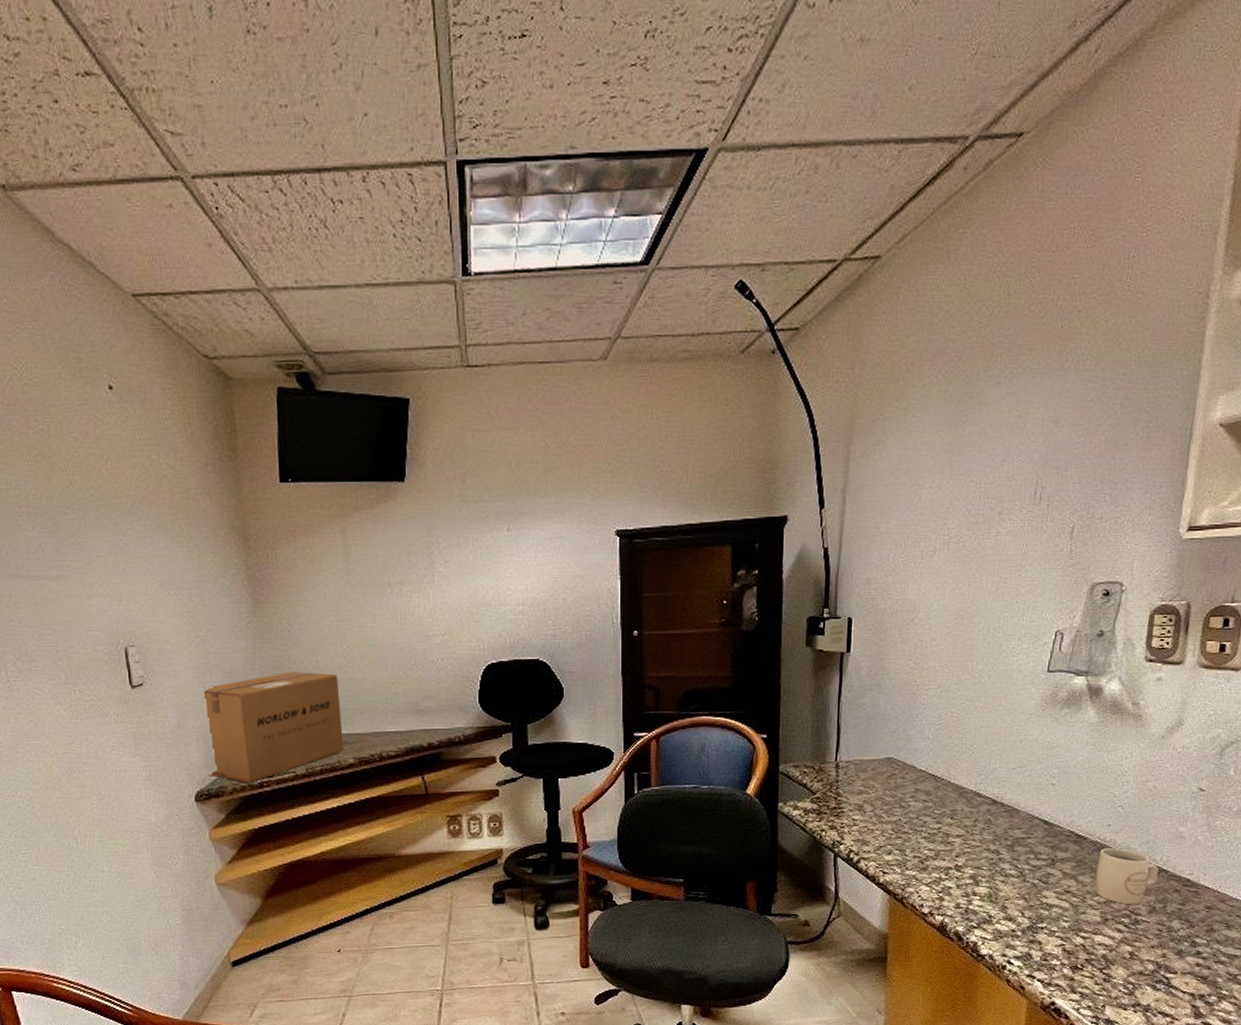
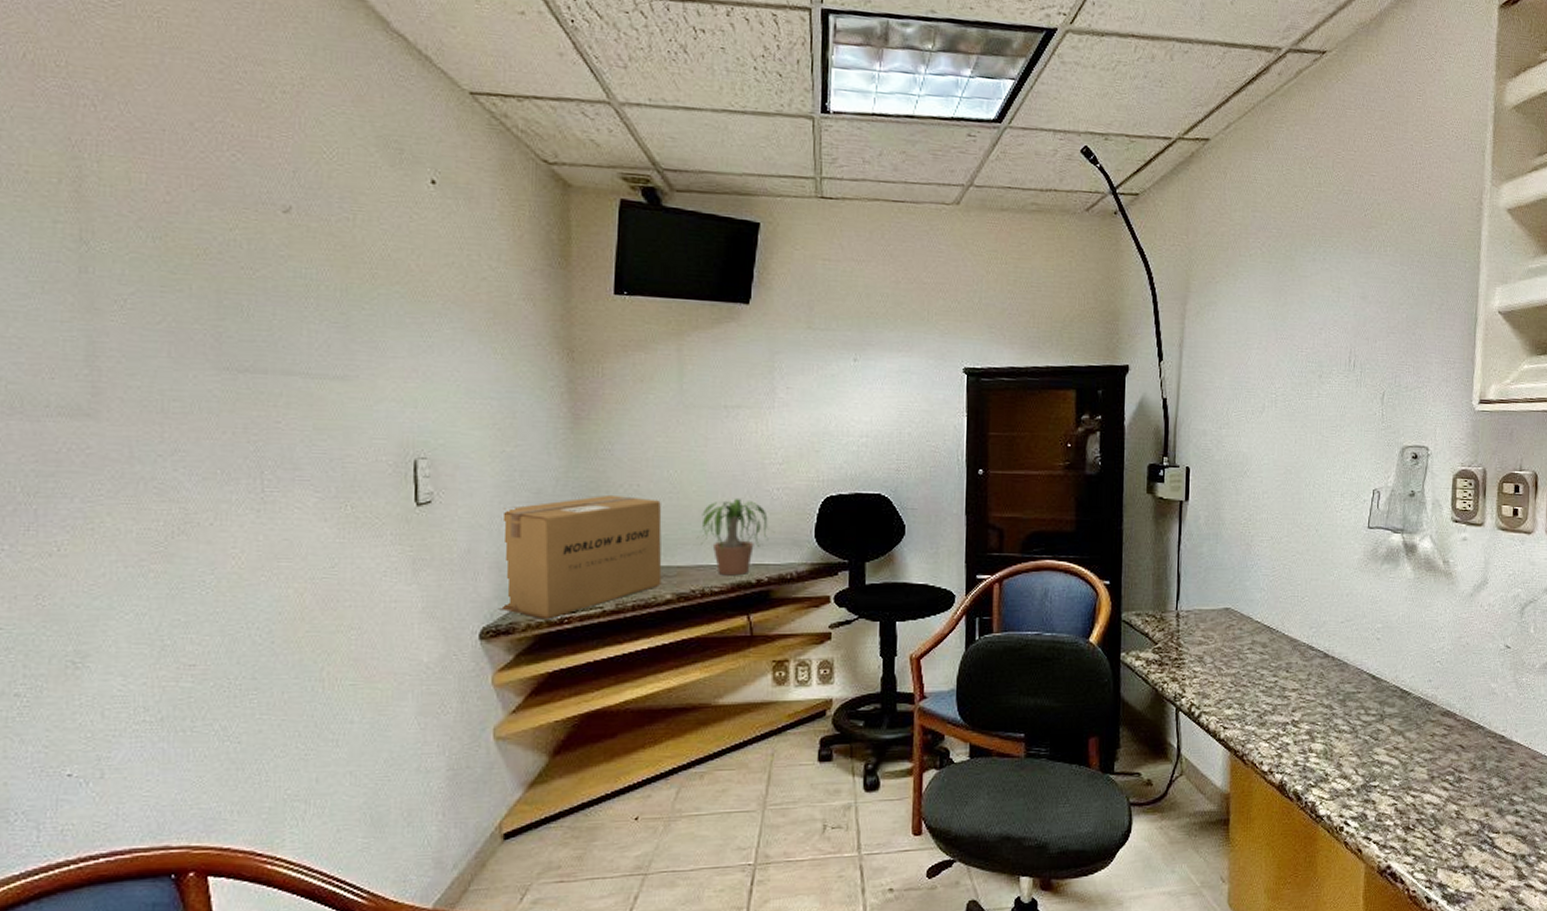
potted plant: none [370,669,442,741] -> present [694,498,775,576]
mug: present [1095,848,1159,905] -> none [1421,704,1476,762]

